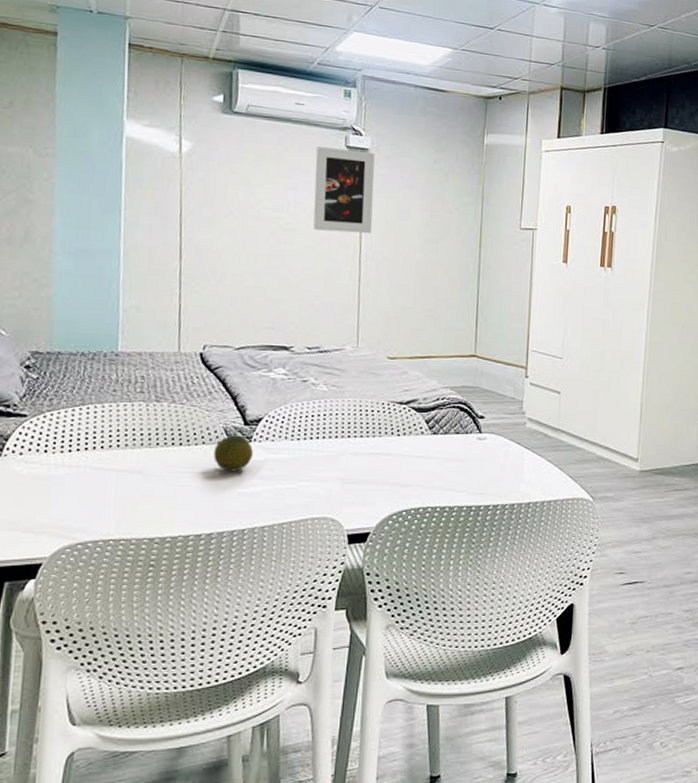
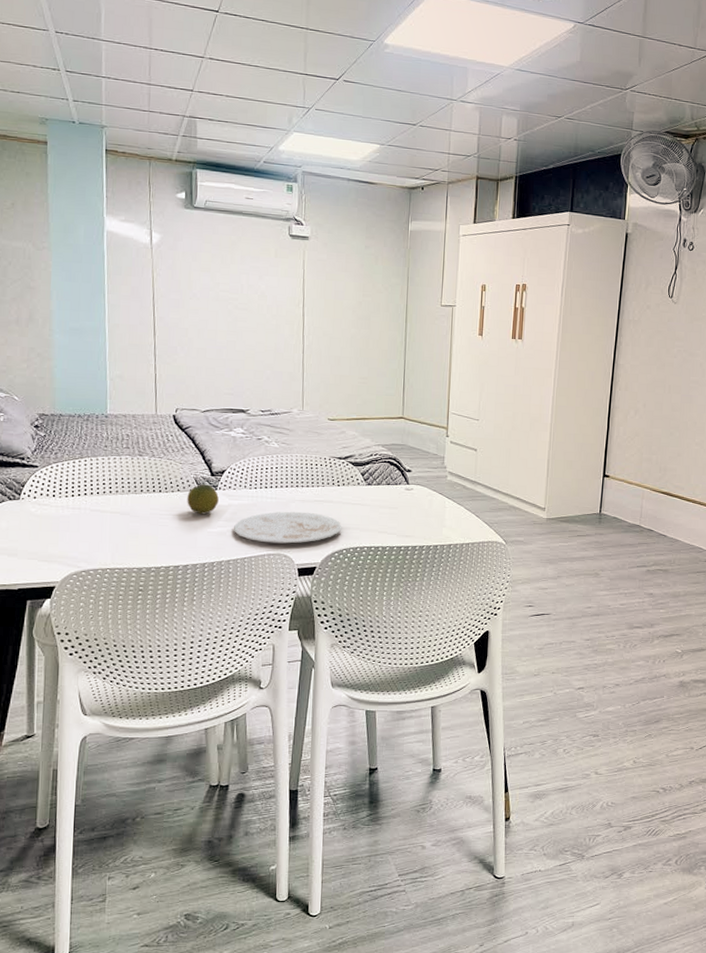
plate: none [270,466,402,505] -> present [234,511,342,544]
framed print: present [313,147,375,234] -> none [263,236,314,312]

